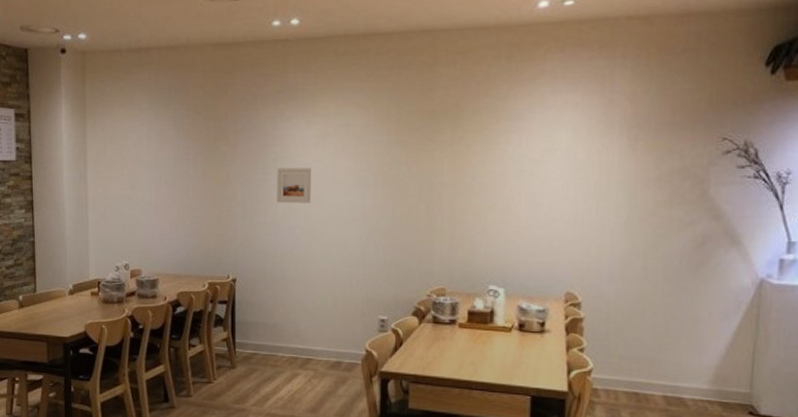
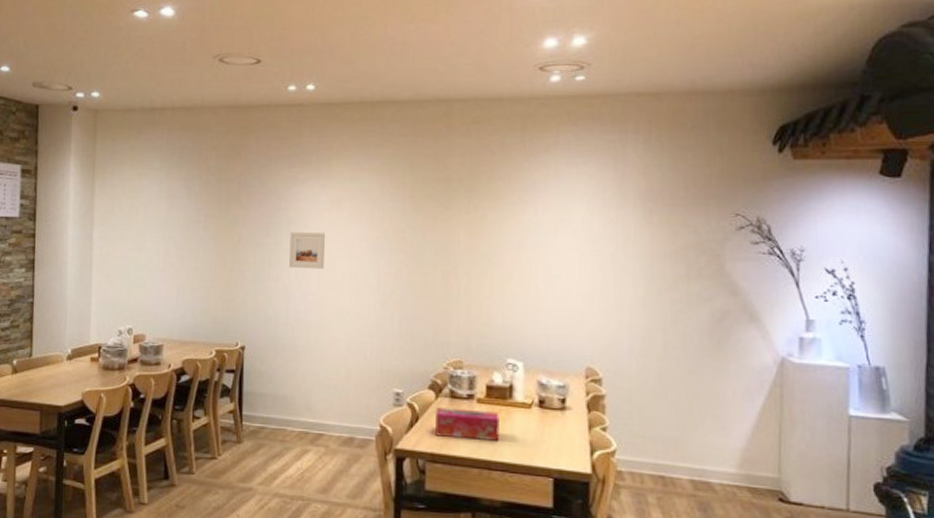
tissue box: none [419,331,482,362] -> present [435,406,501,441]

